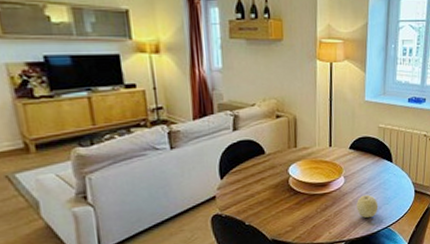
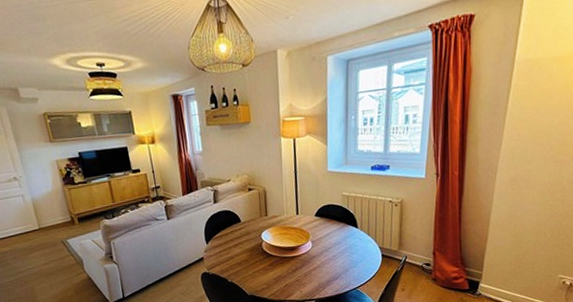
fruit: present [357,194,379,218] -> none [324,258,346,279]

